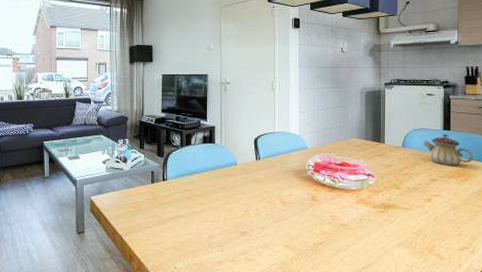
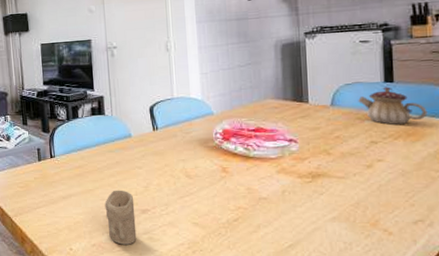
candle: none [209,213,235,264] -> present [104,190,137,245]

